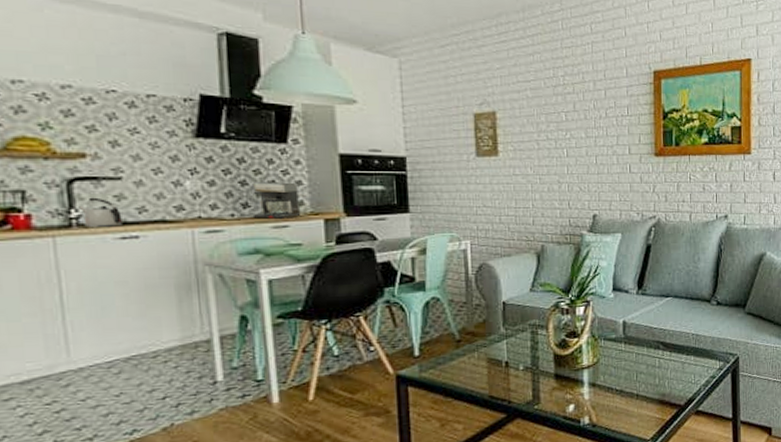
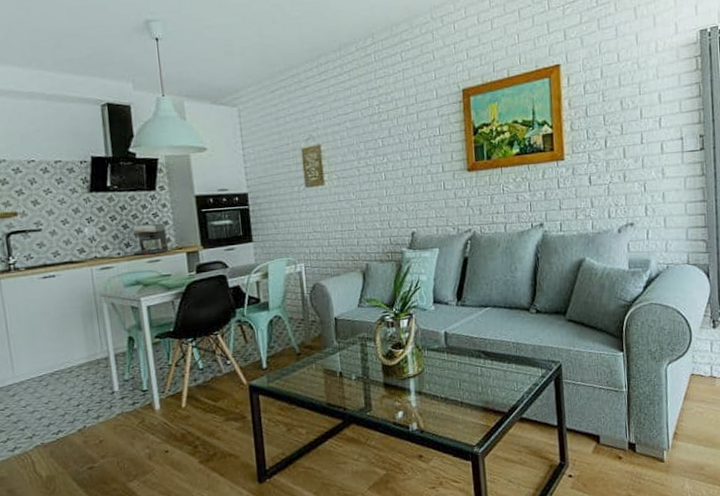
kettle: present [78,197,123,228] -> none [14,246,44,271]

